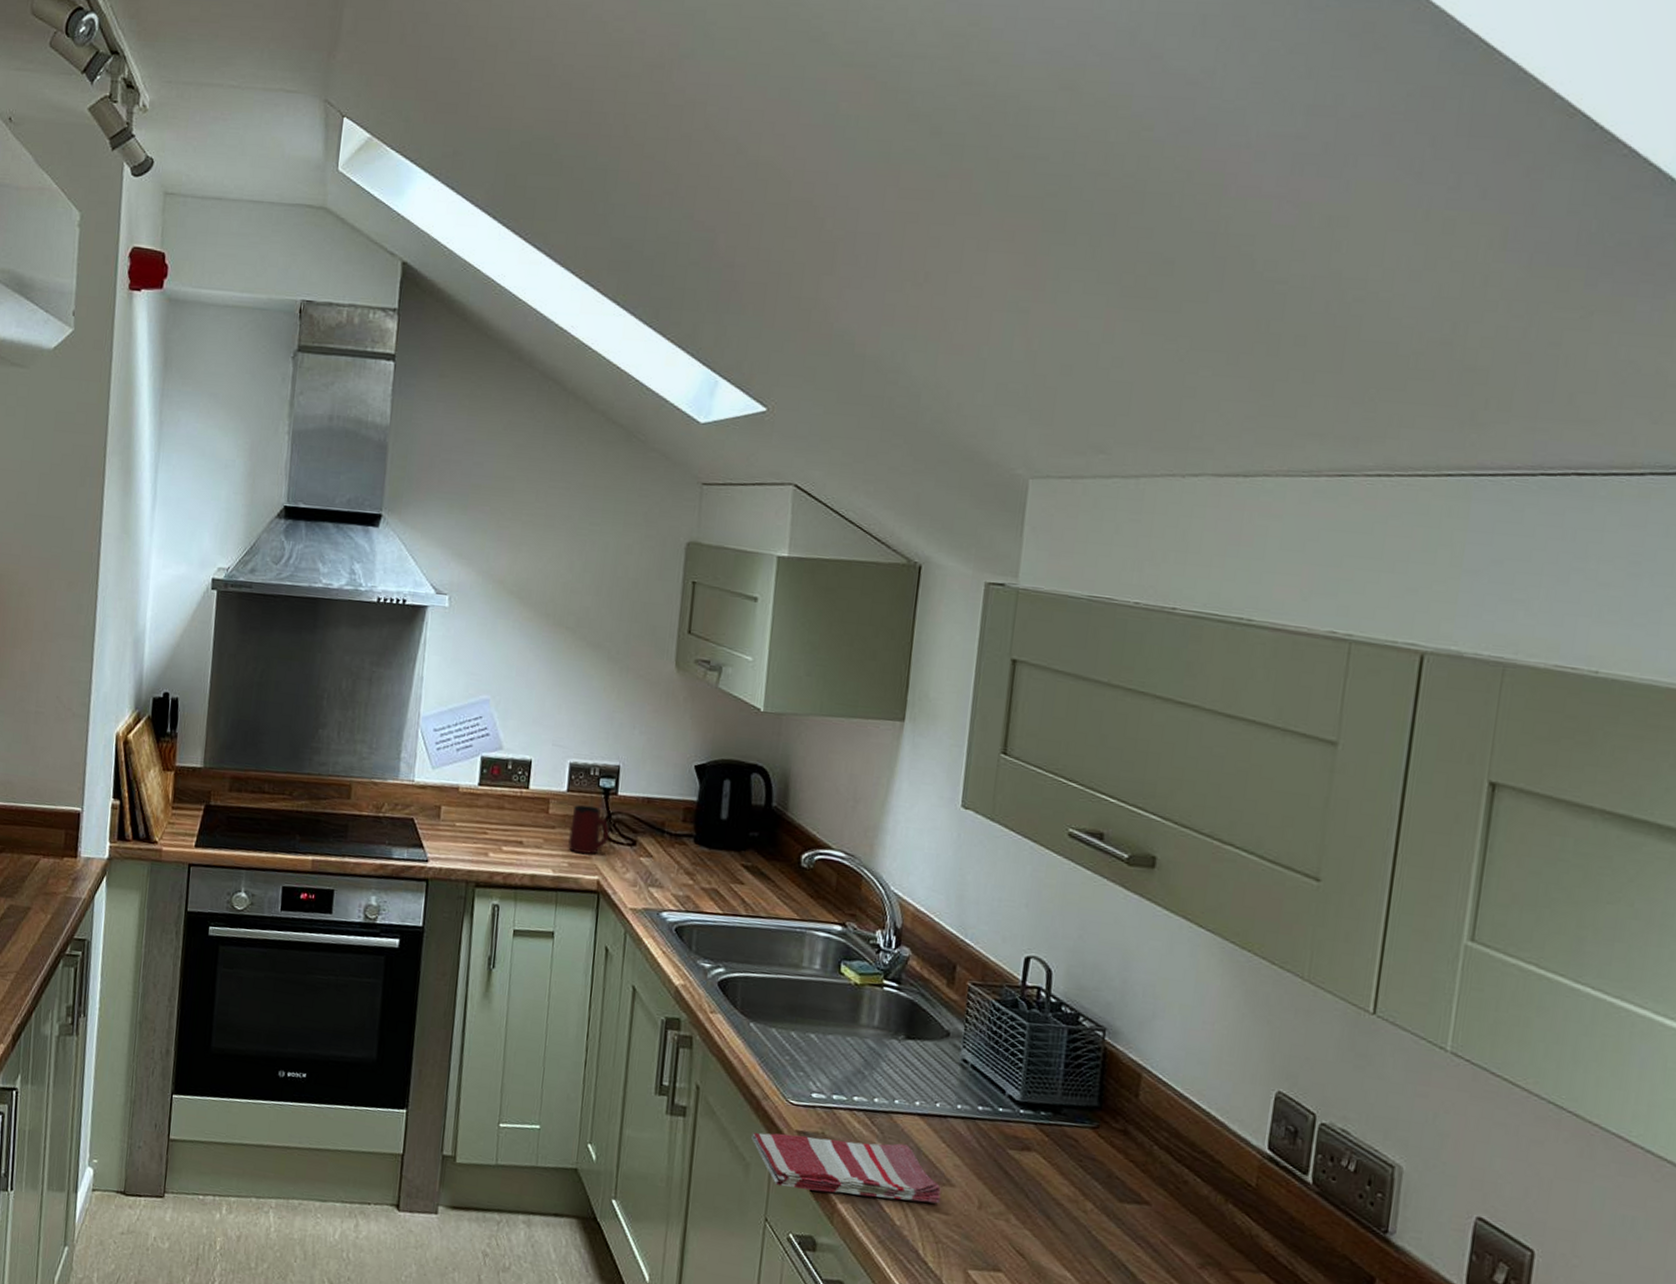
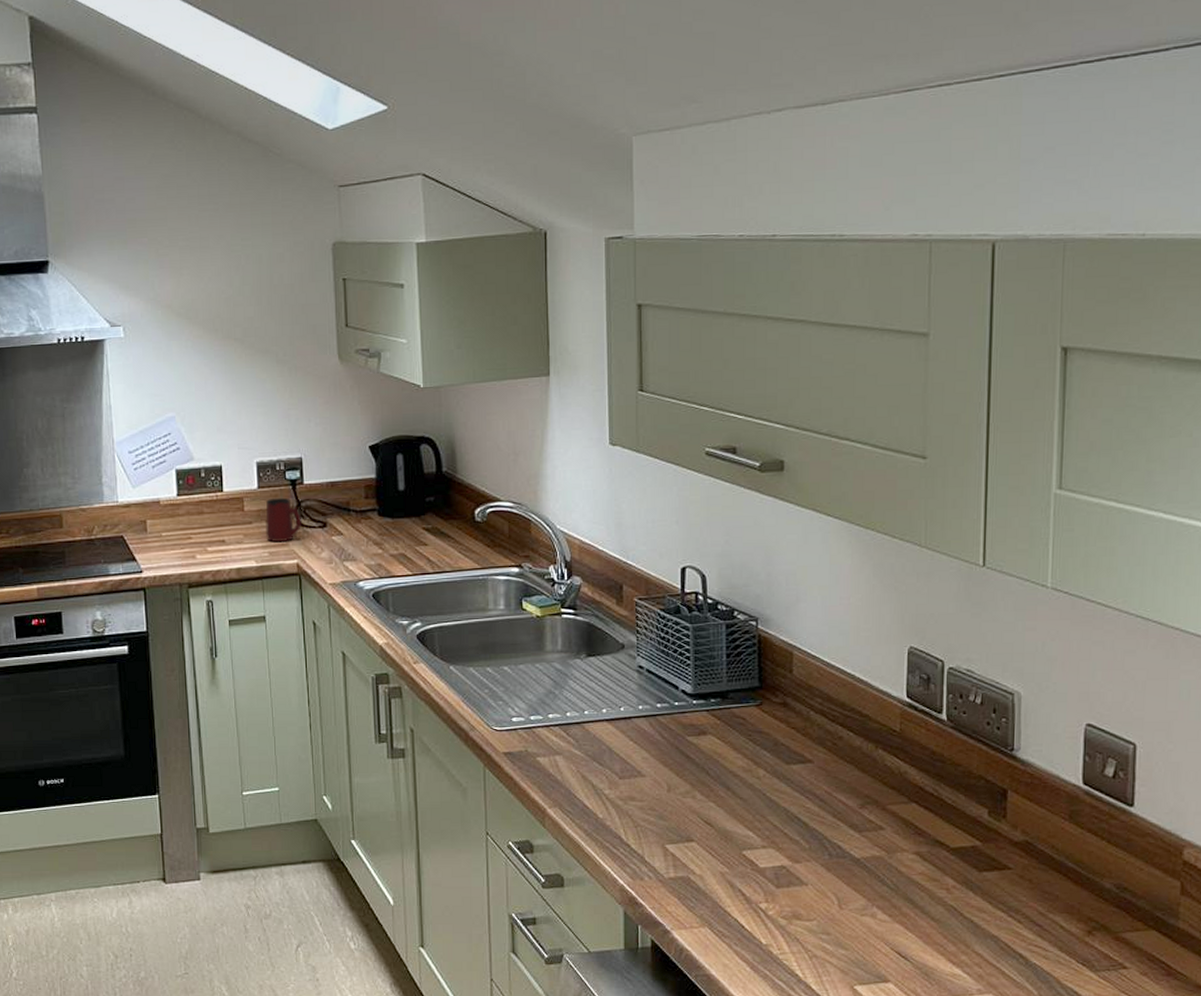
dish towel: present [751,1132,941,1204] -> none [465,748,635,803]

